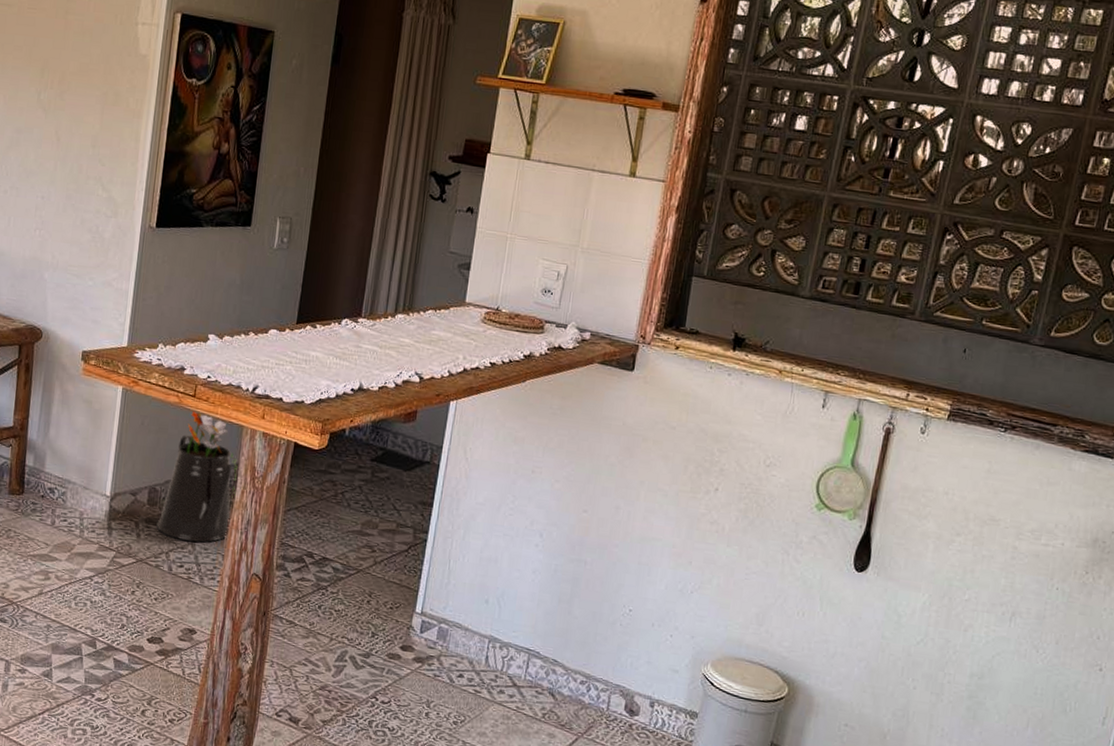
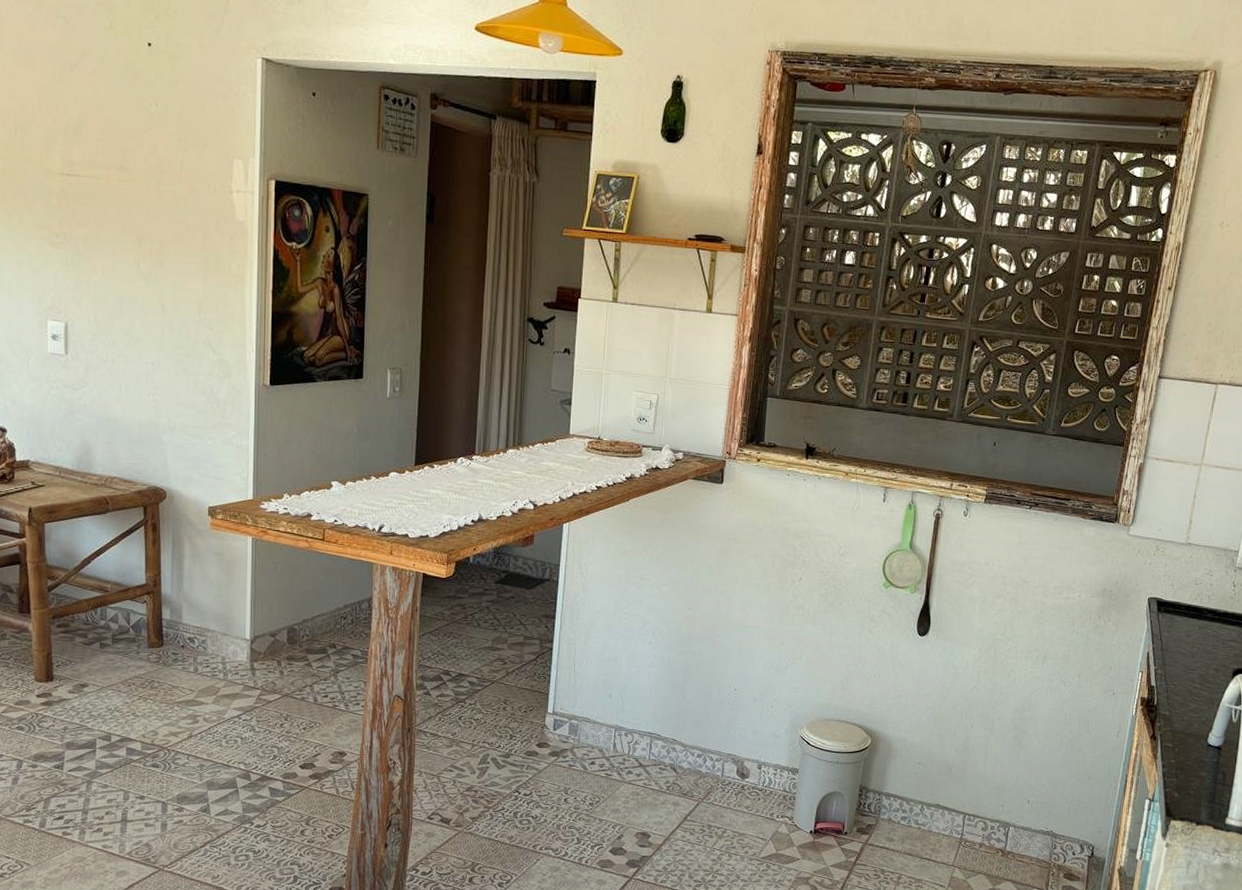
watering can: present [156,410,238,542] -> none [298,553,372,673]

